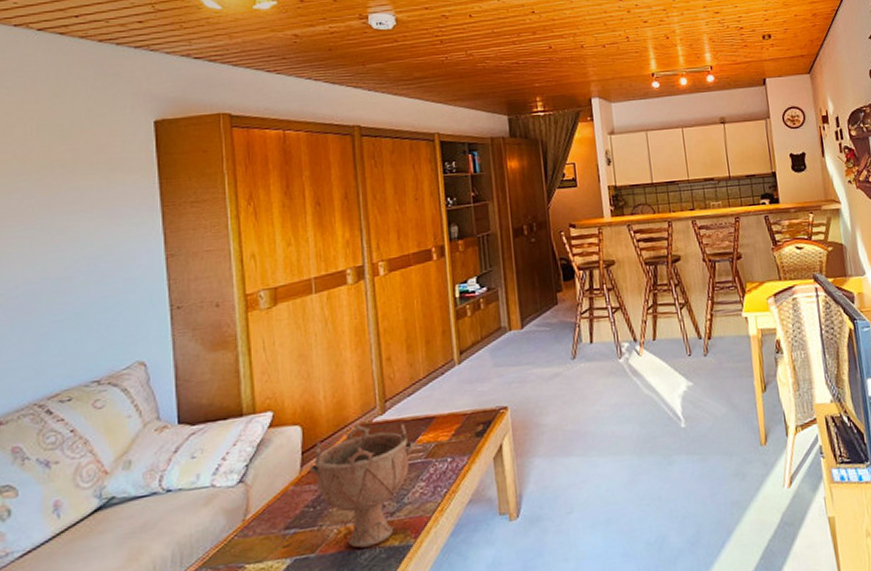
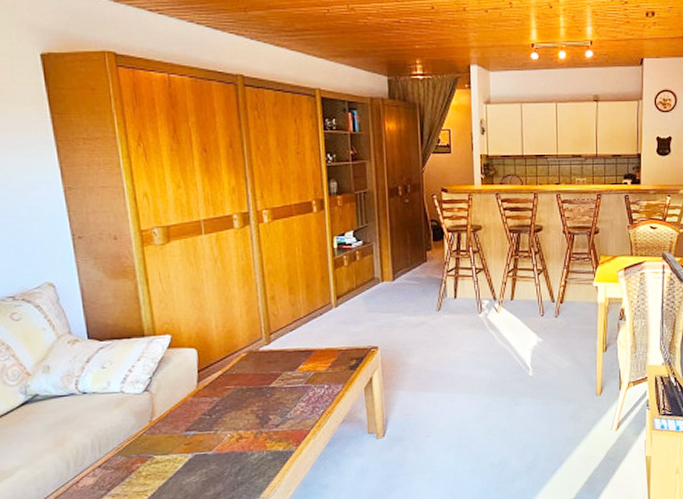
decorative bowl: present [309,422,414,548] -> none [204,349,296,450]

